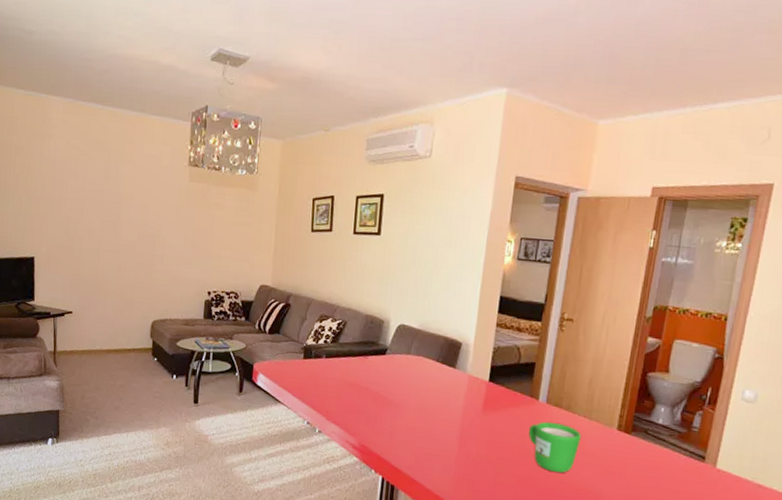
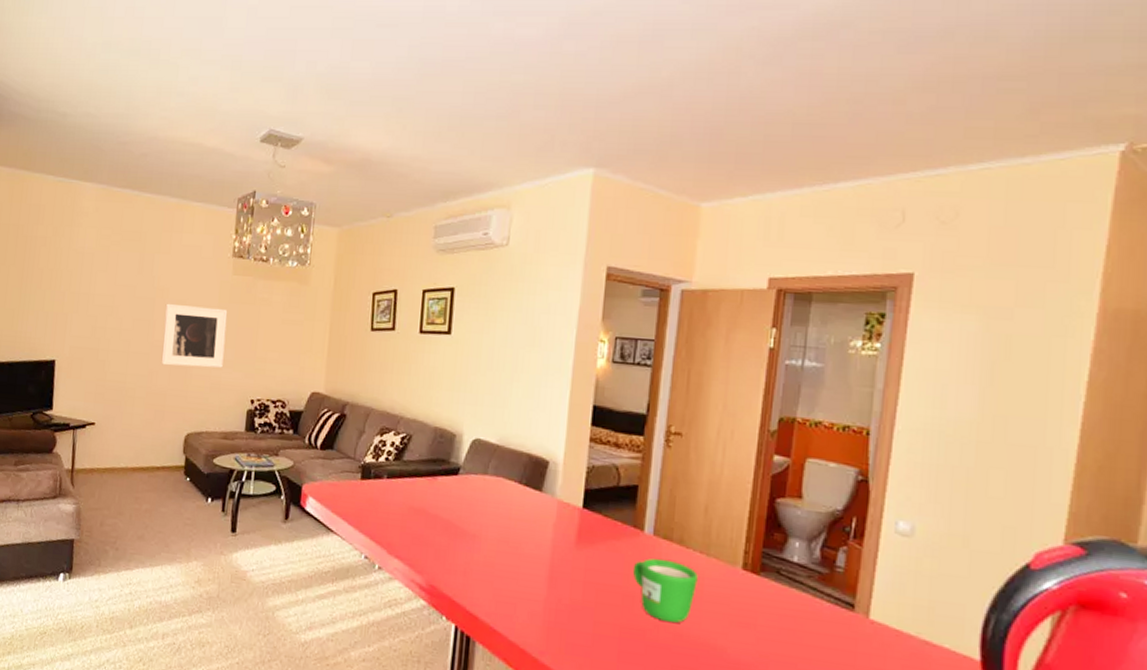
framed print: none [128,207,186,264] -> present [161,303,228,368]

